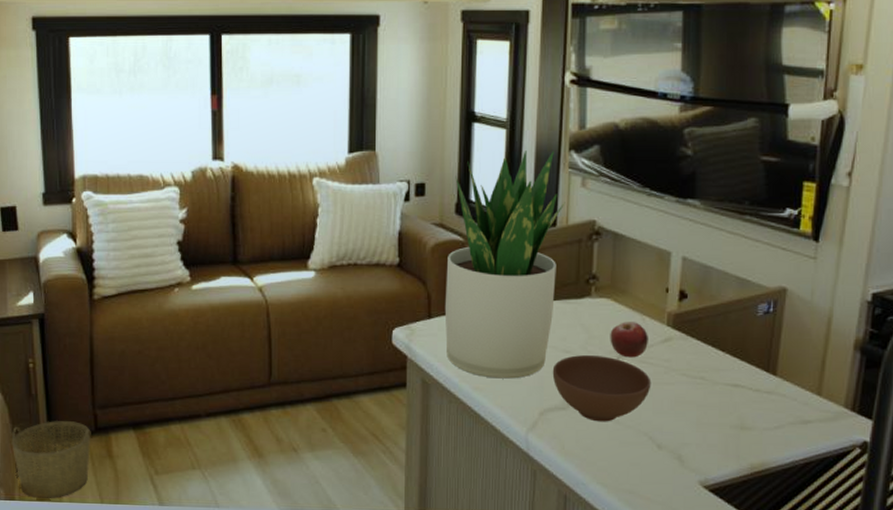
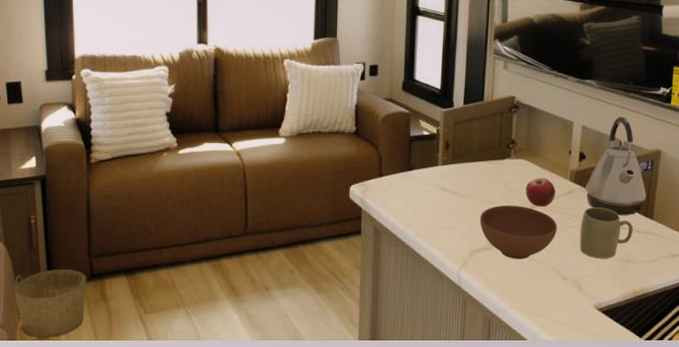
planter: present [444,151,566,379] -> none [393,39,491,226]
mug: none [680,359,750,424] -> present [579,207,633,259]
kettle: none [687,245,768,370] -> present [585,117,646,215]

